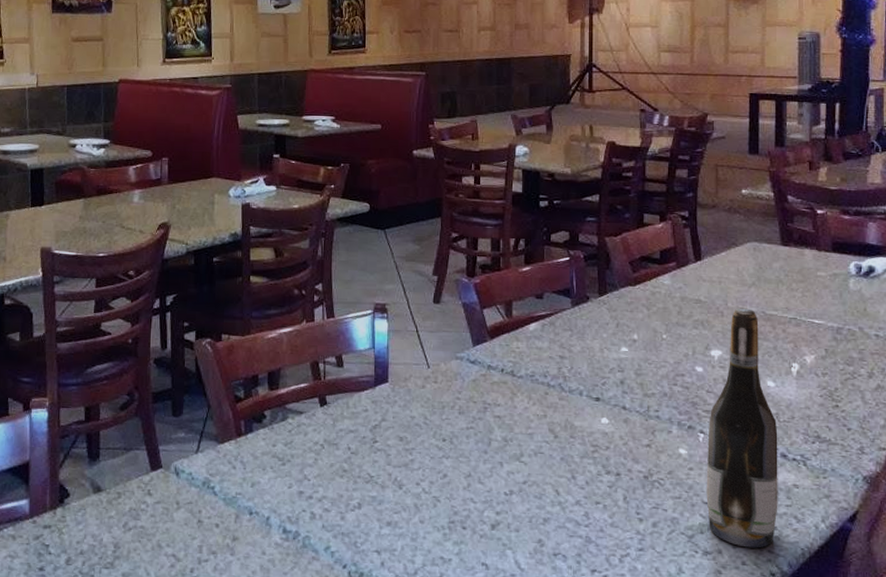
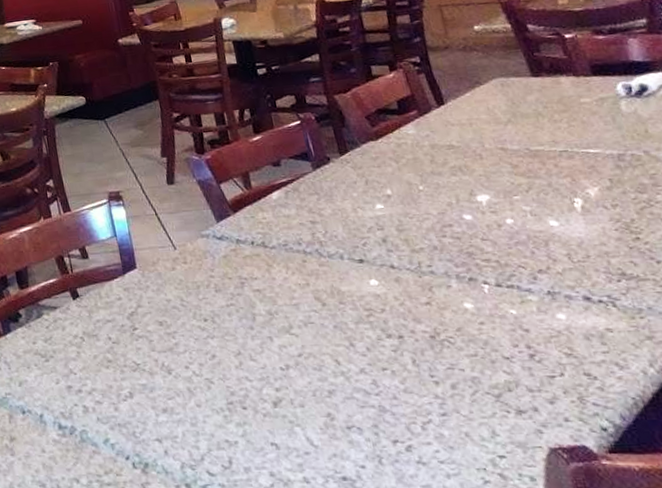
wine bottle: present [706,308,778,548] -> none [490,147,597,402]

